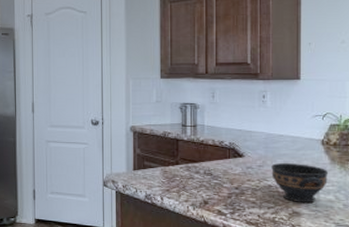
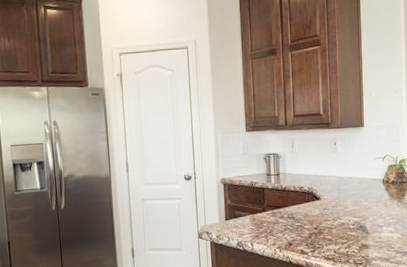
bowl: present [271,163,329,204] -> none [343,201,389,237]

